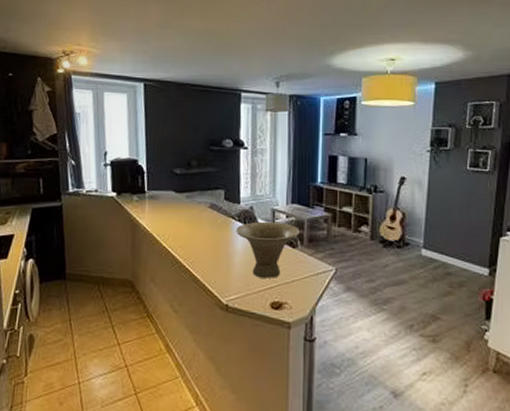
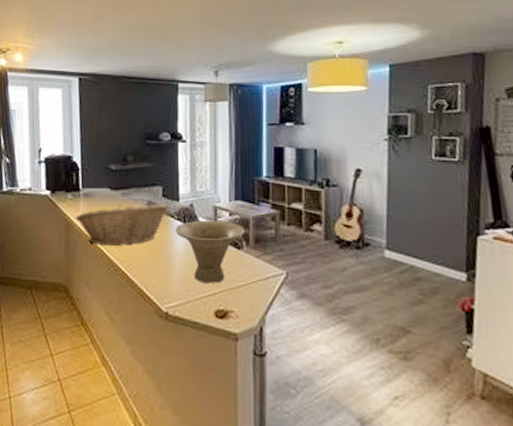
fruit basket: none [141,205,229,245] -> present [75,203,168,246]

